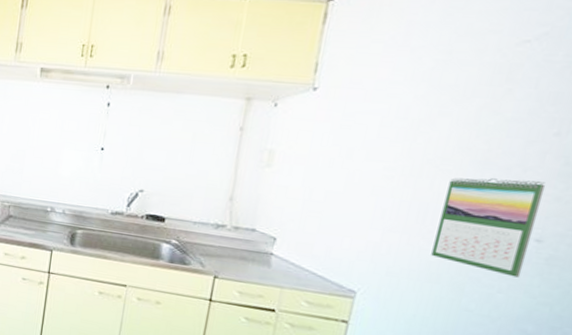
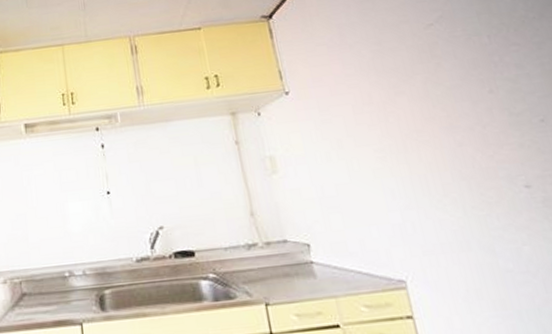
calendar: present [431,177,546,278] -> none [431,133,533,227]

